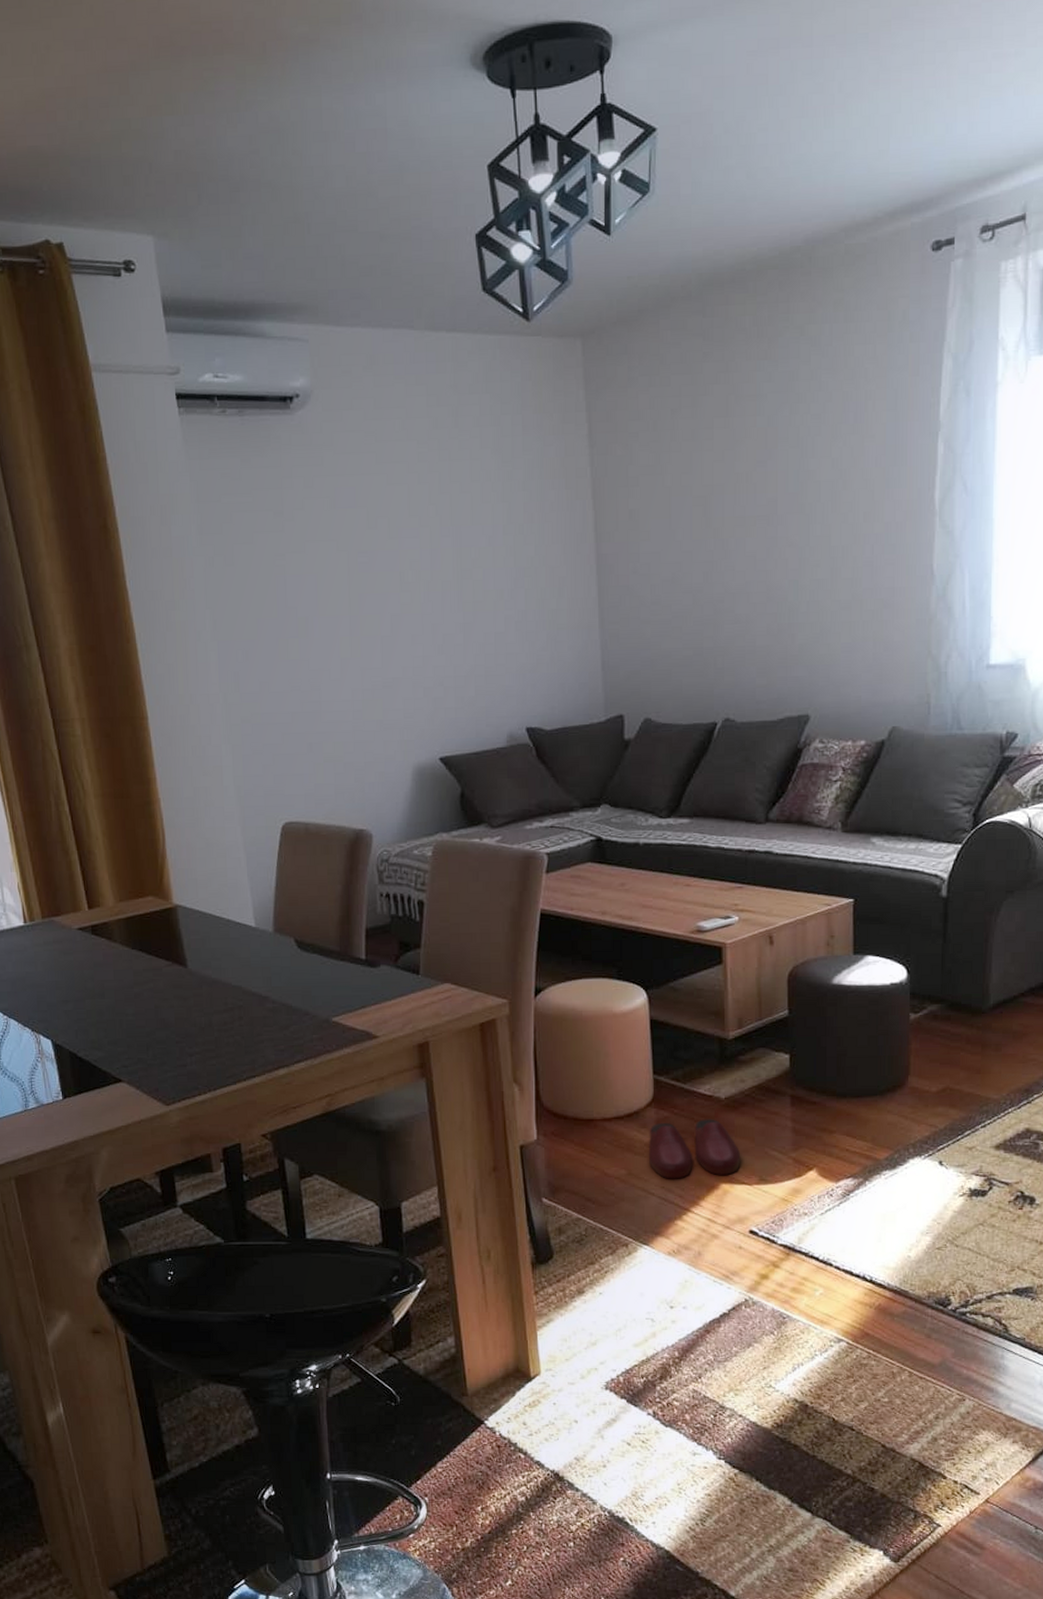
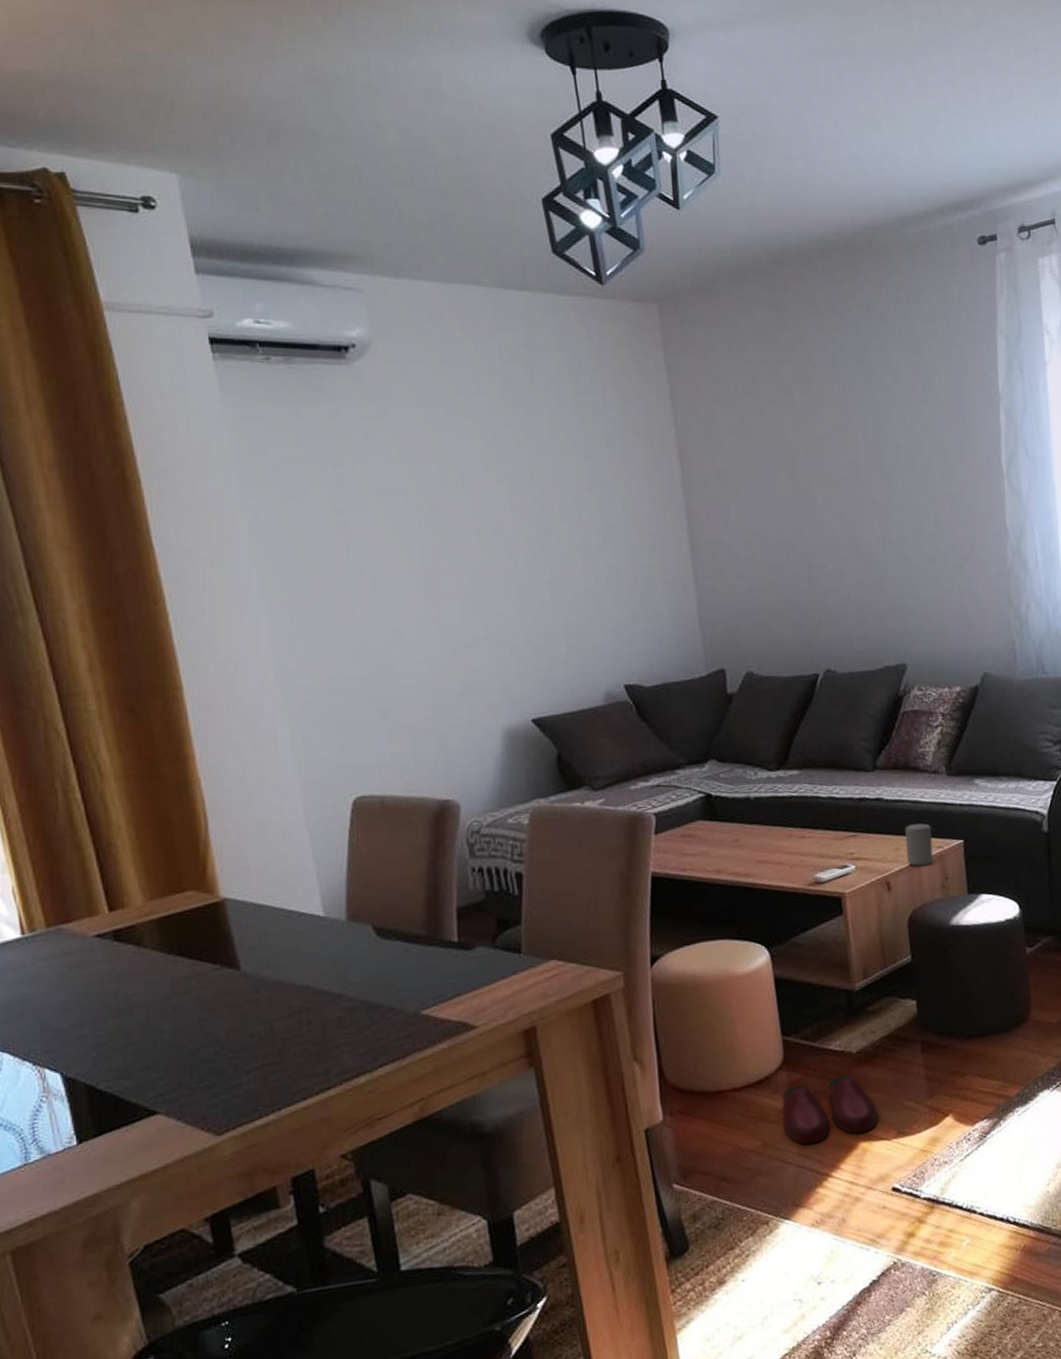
candle: none [793,879,820,922] -> present [905,823,934,866]

